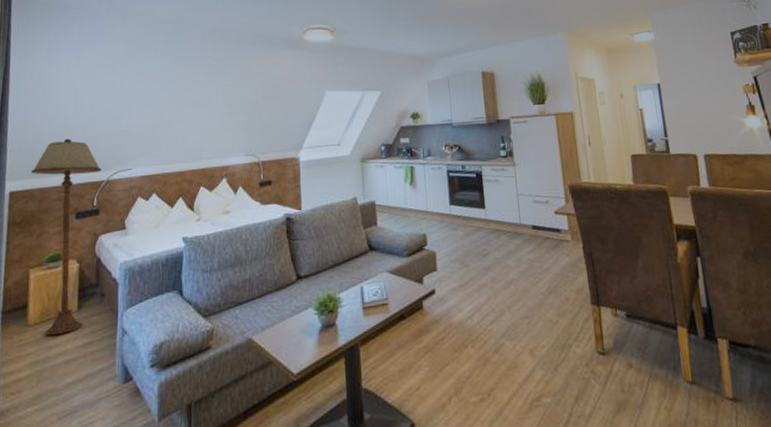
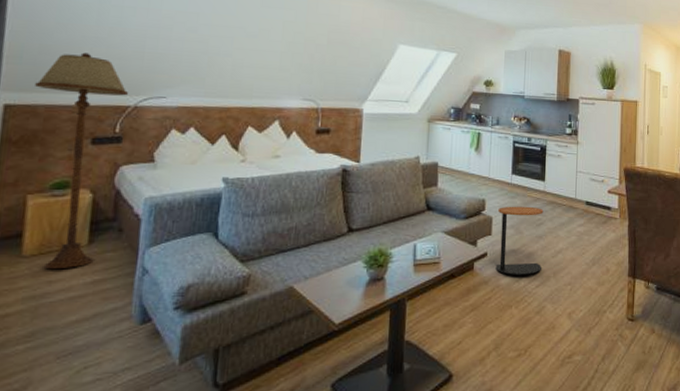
side table: none [440,237,494,312] -> present [495,206,544,275]

